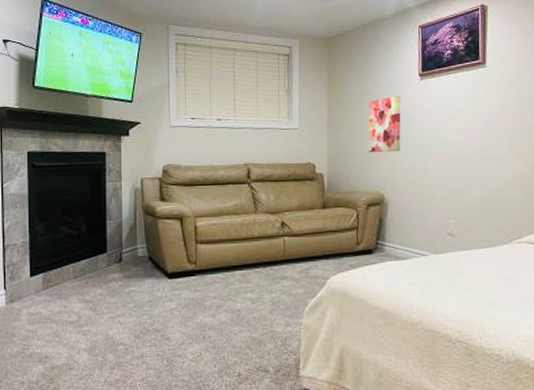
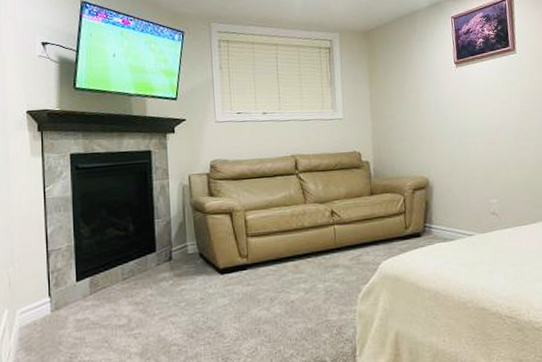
wall art: present [368,96,401,153] -> none [409,83,442,139]

